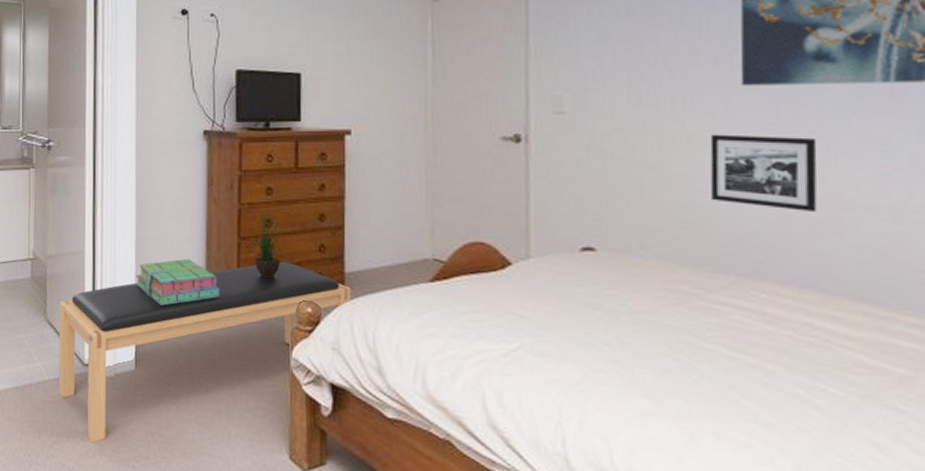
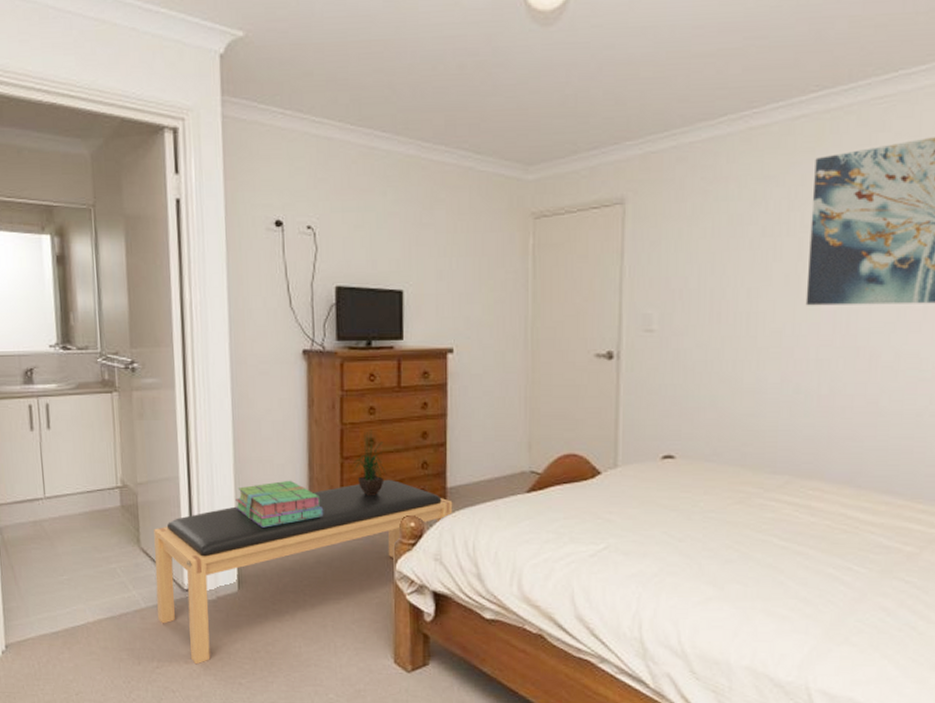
picture frame: present [710,134,817,211] -> none [774,350,863,418]

